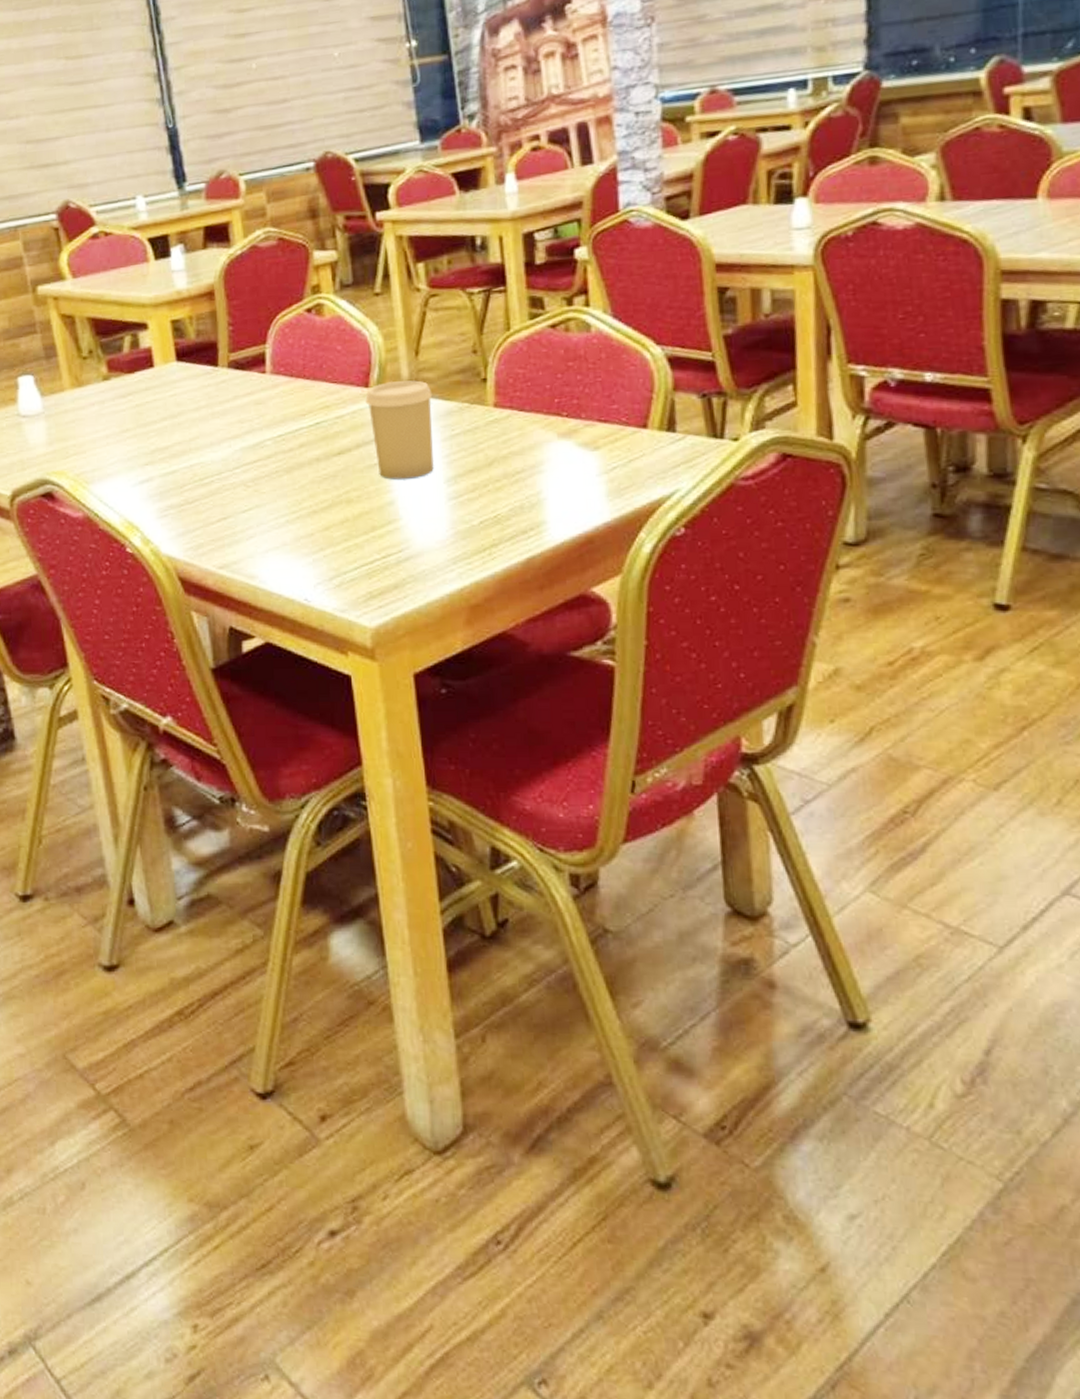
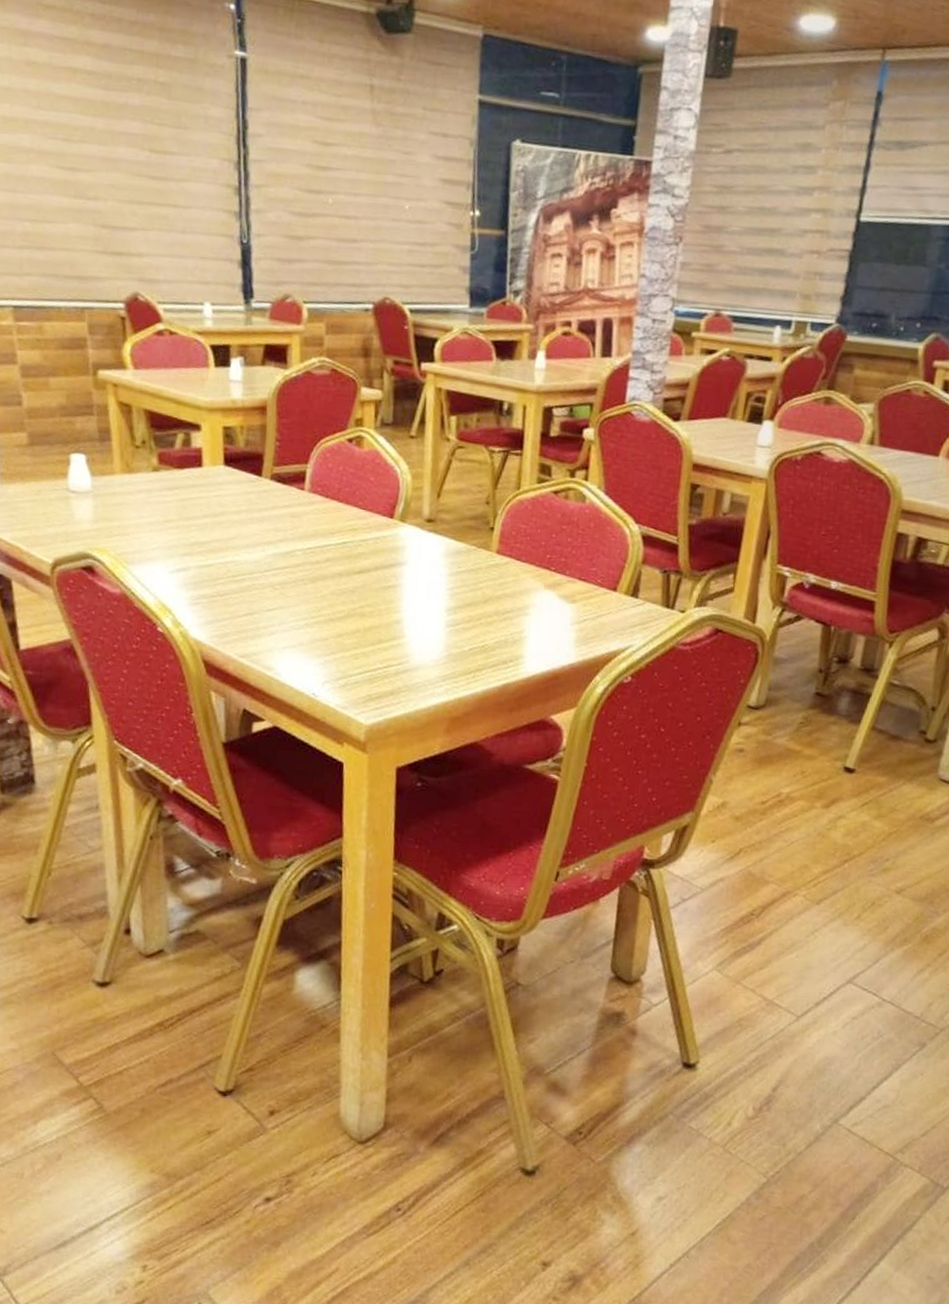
cup: present [365,380,434,480] -> none [388,516,447,604]

